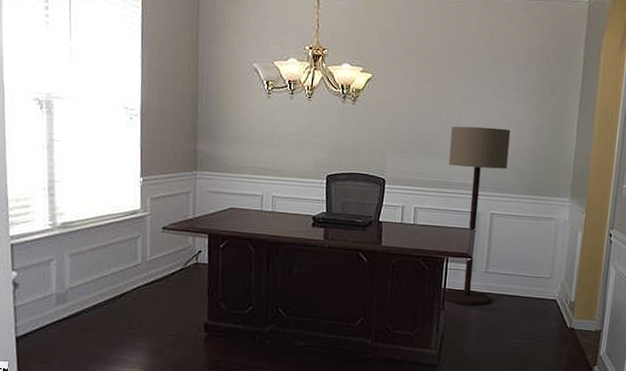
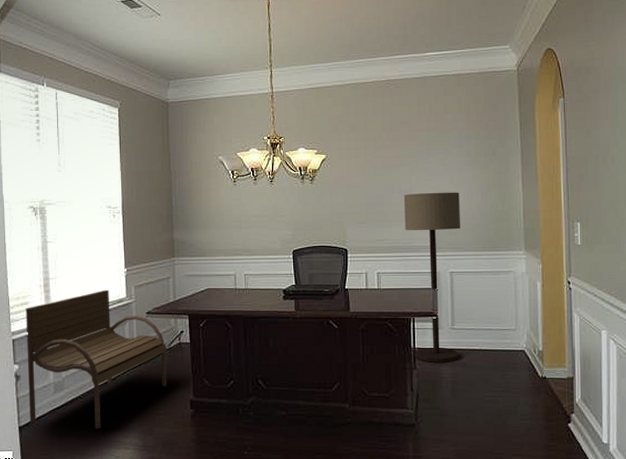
bench: none [26,199,184,346] -> present [26,289,168,429]

